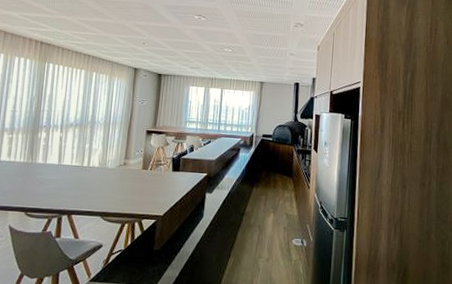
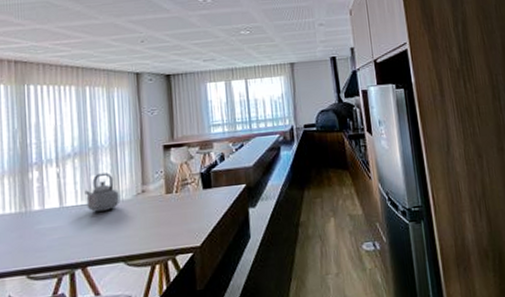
teapot: none [79,143,106,174] -> present [84,172,119,212]

